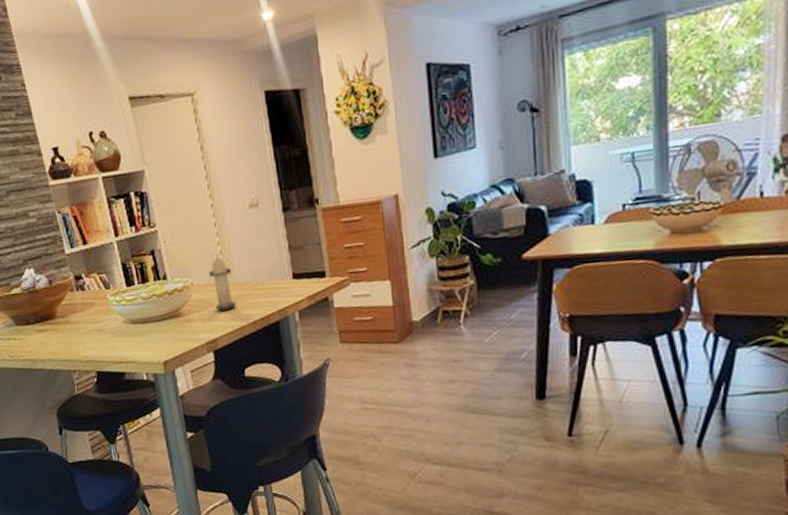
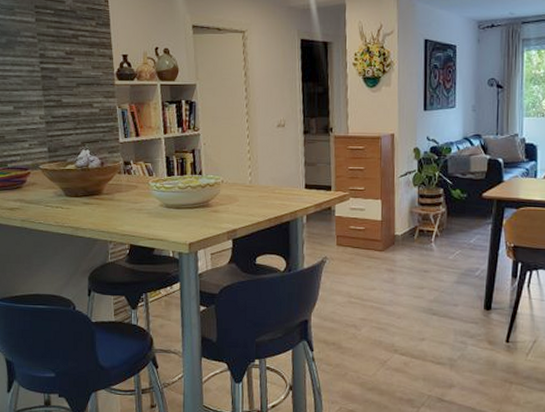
candle: present [208,254,237,311] -> none [237,160,257,206]

